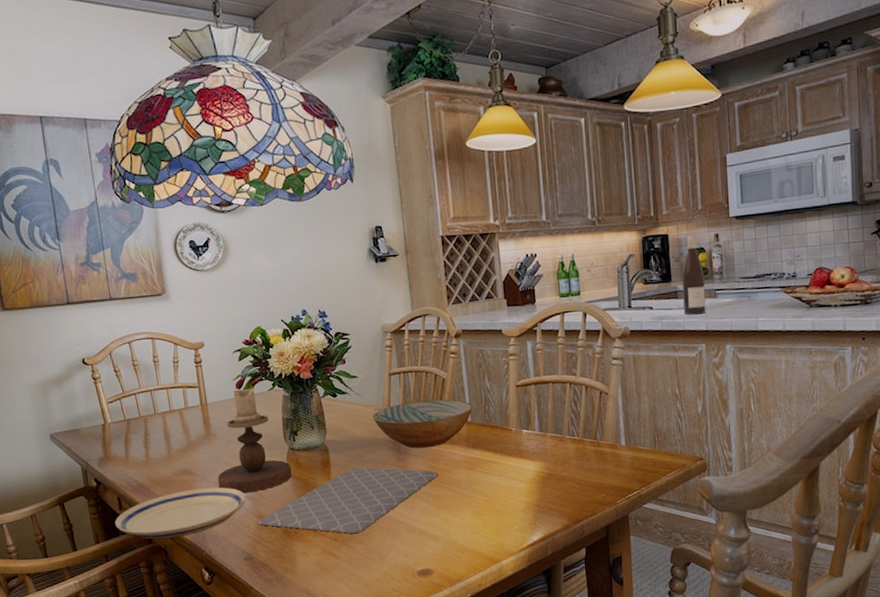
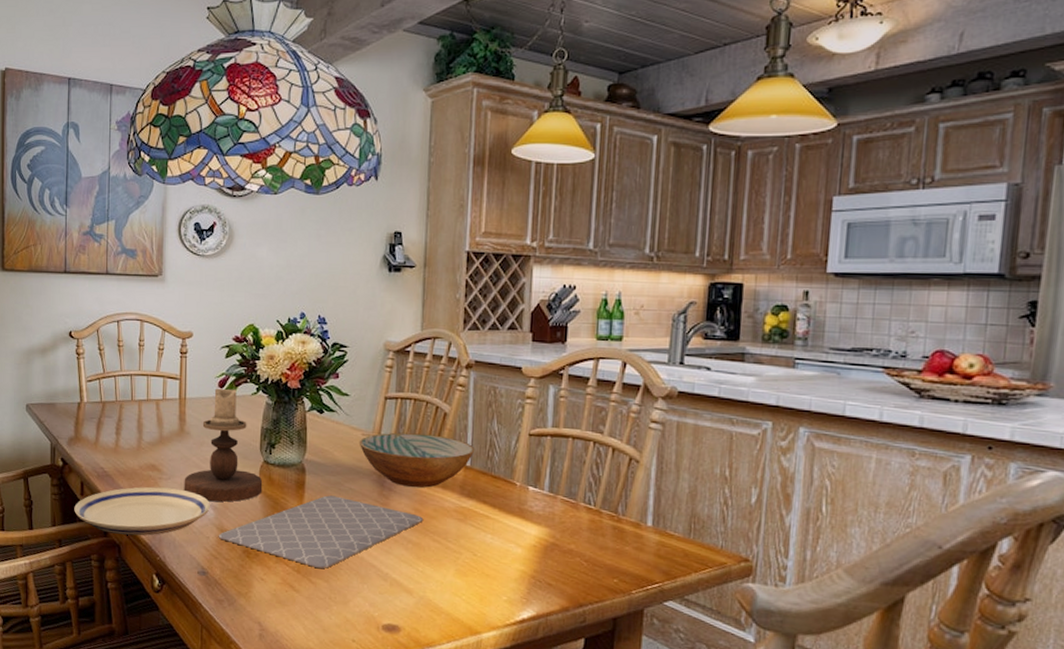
bottle: present [682,235,706,315] -> none [749,289,783,385]

